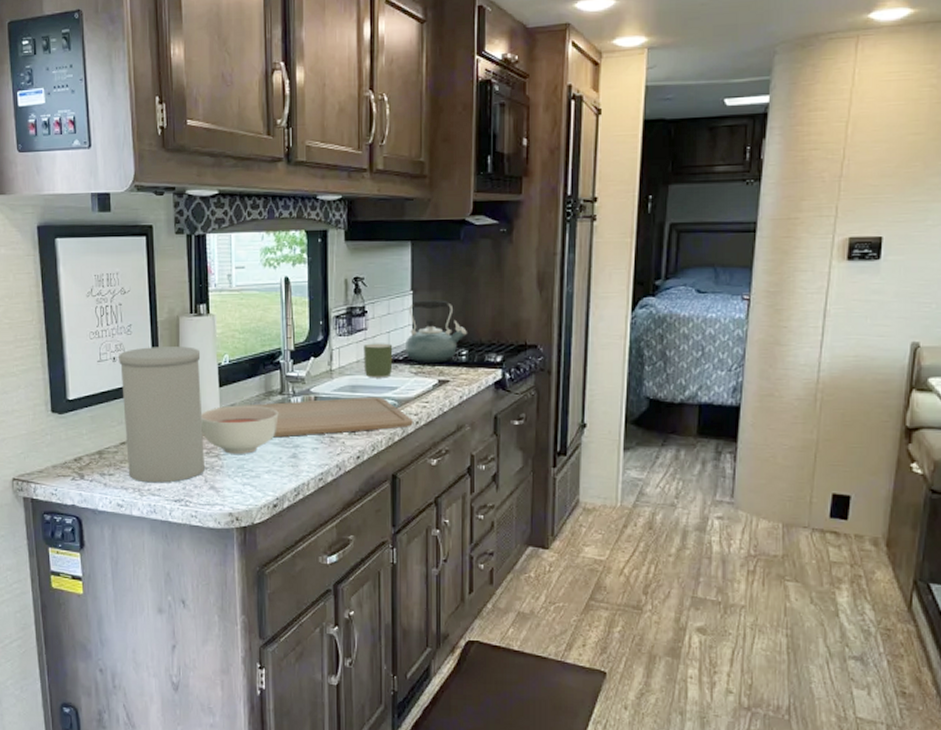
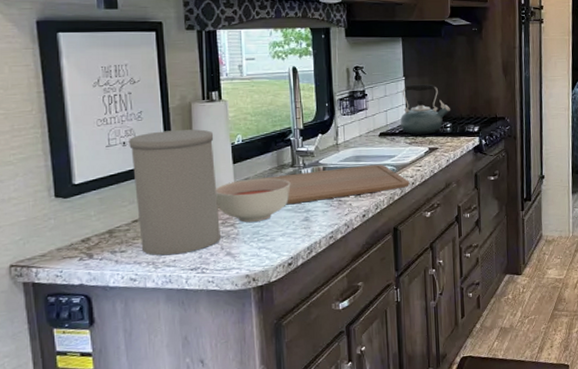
mug: present [363,343,393,378] -> none [365,120,391,149]

